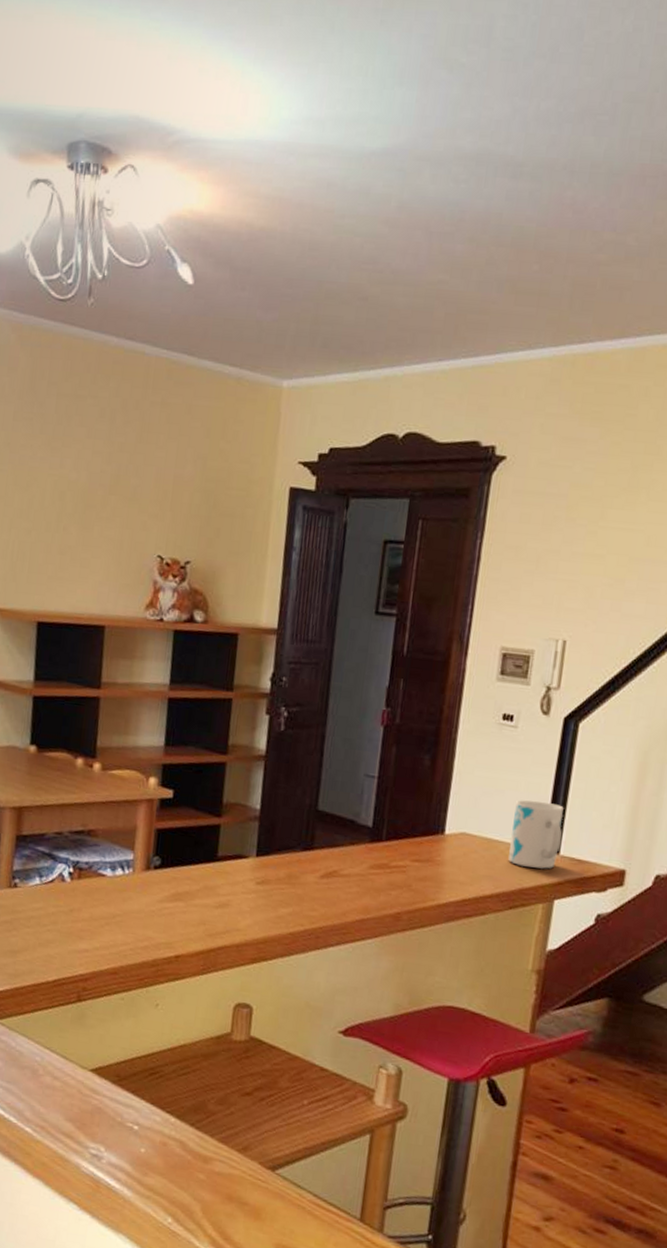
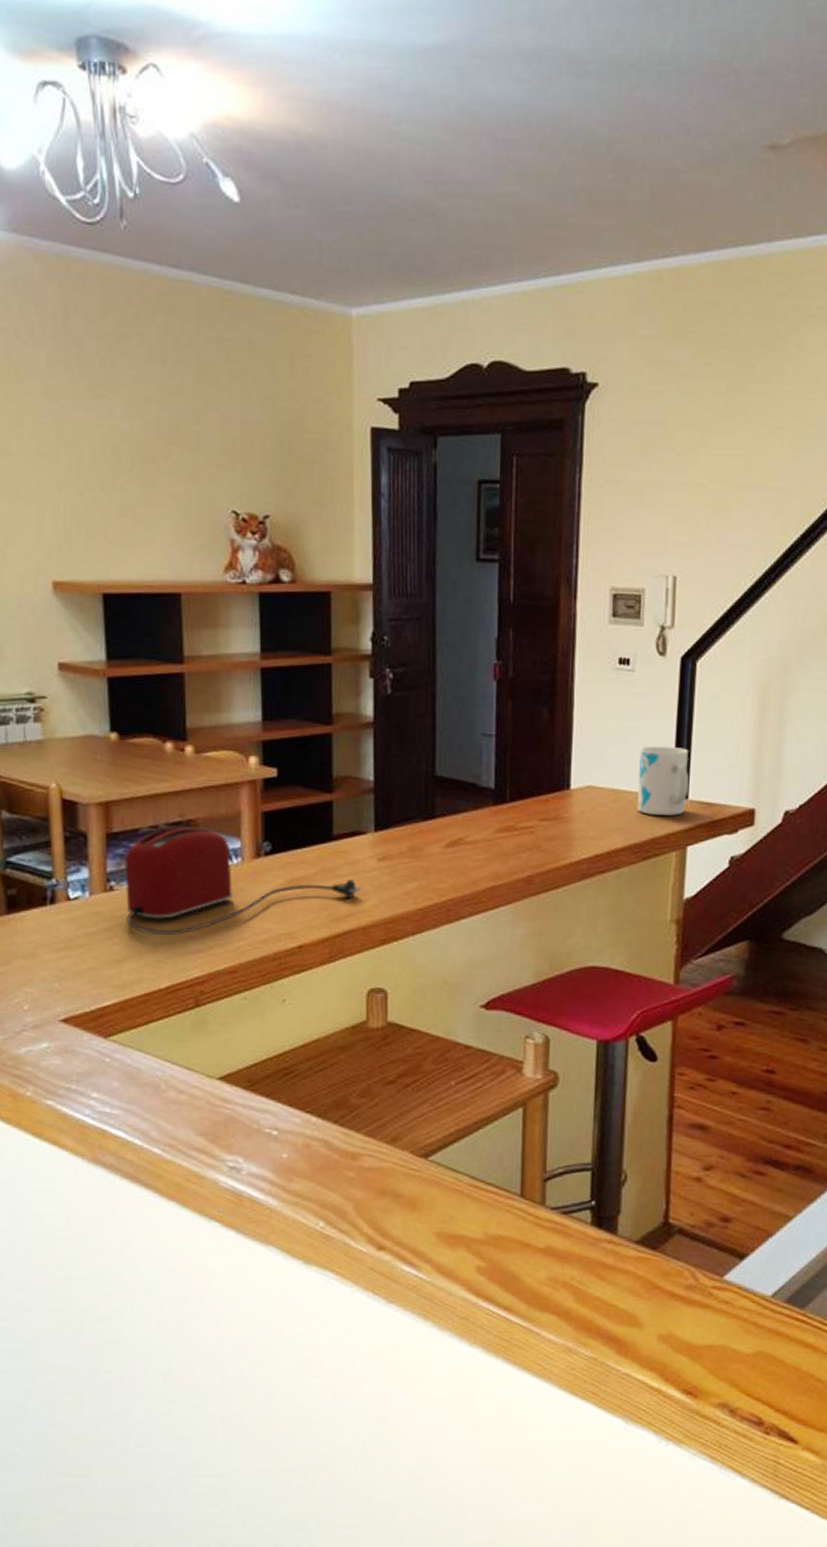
toaster: none [25,835,239,934] -> present [124,826,362,935]

